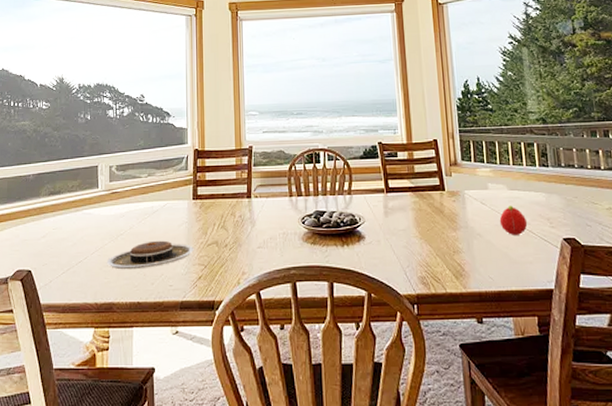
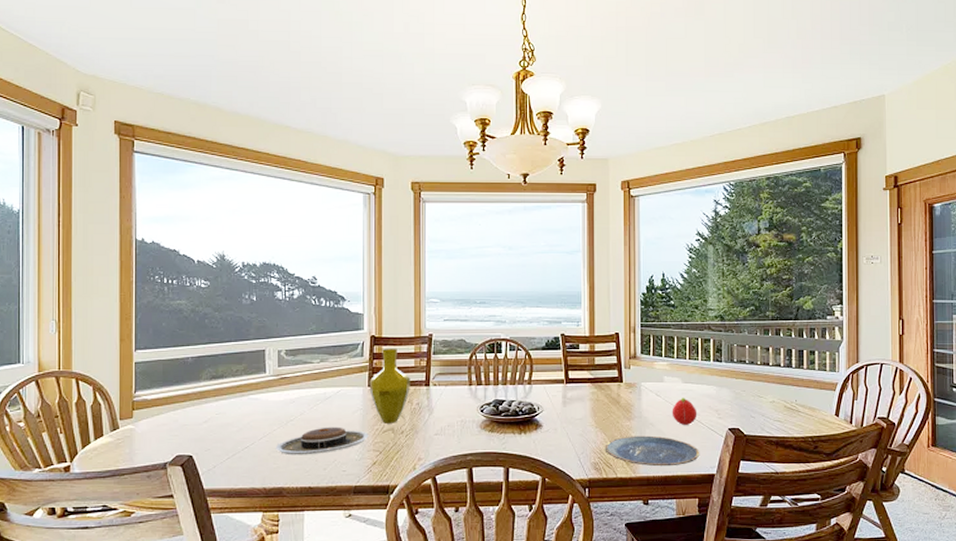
vase: none [193,161,233,237] -> present [369,348,410,423]
plate: none [431,247,535,281] -> present [605,435,700,467]

